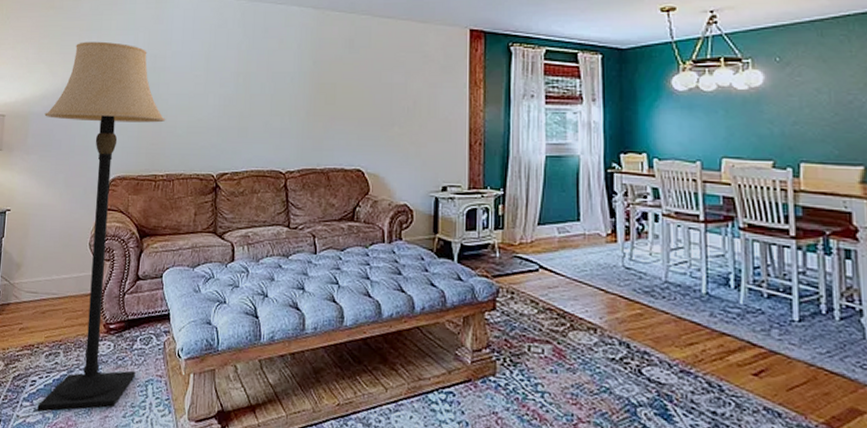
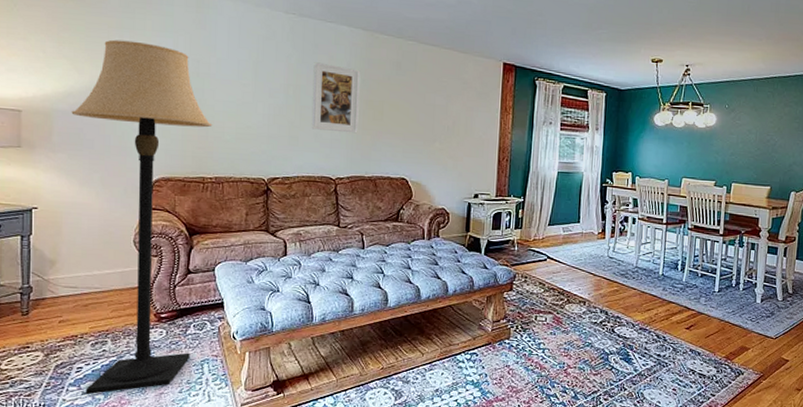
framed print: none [261,47,311,121] -> present [311,62,361,134]

